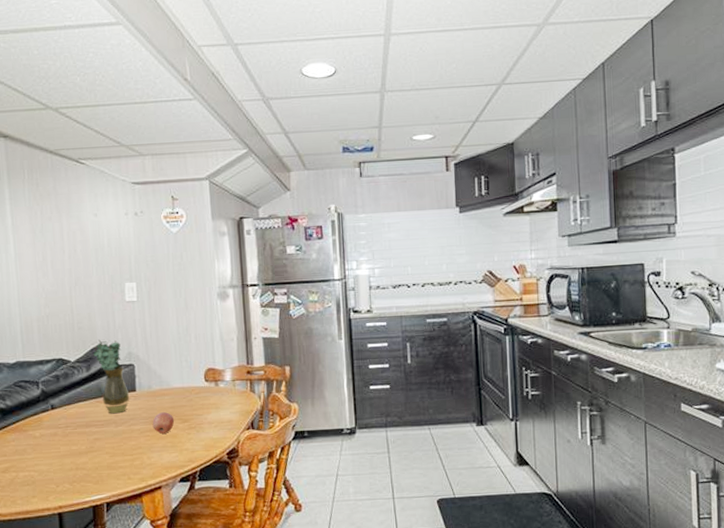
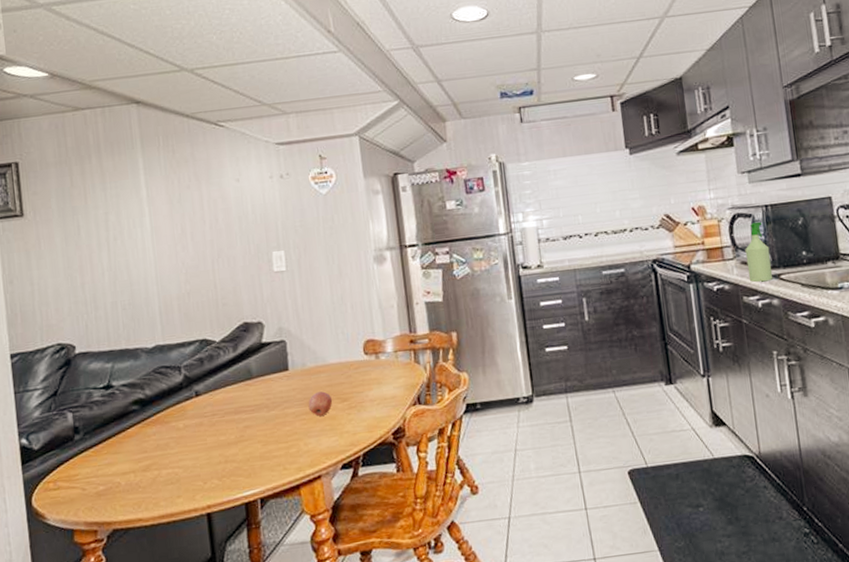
vase: present [93,339,130,414] -> none [239,315,282,398]
spray bottle: none [559,282,583,339] -> present [745,221,773,283]

